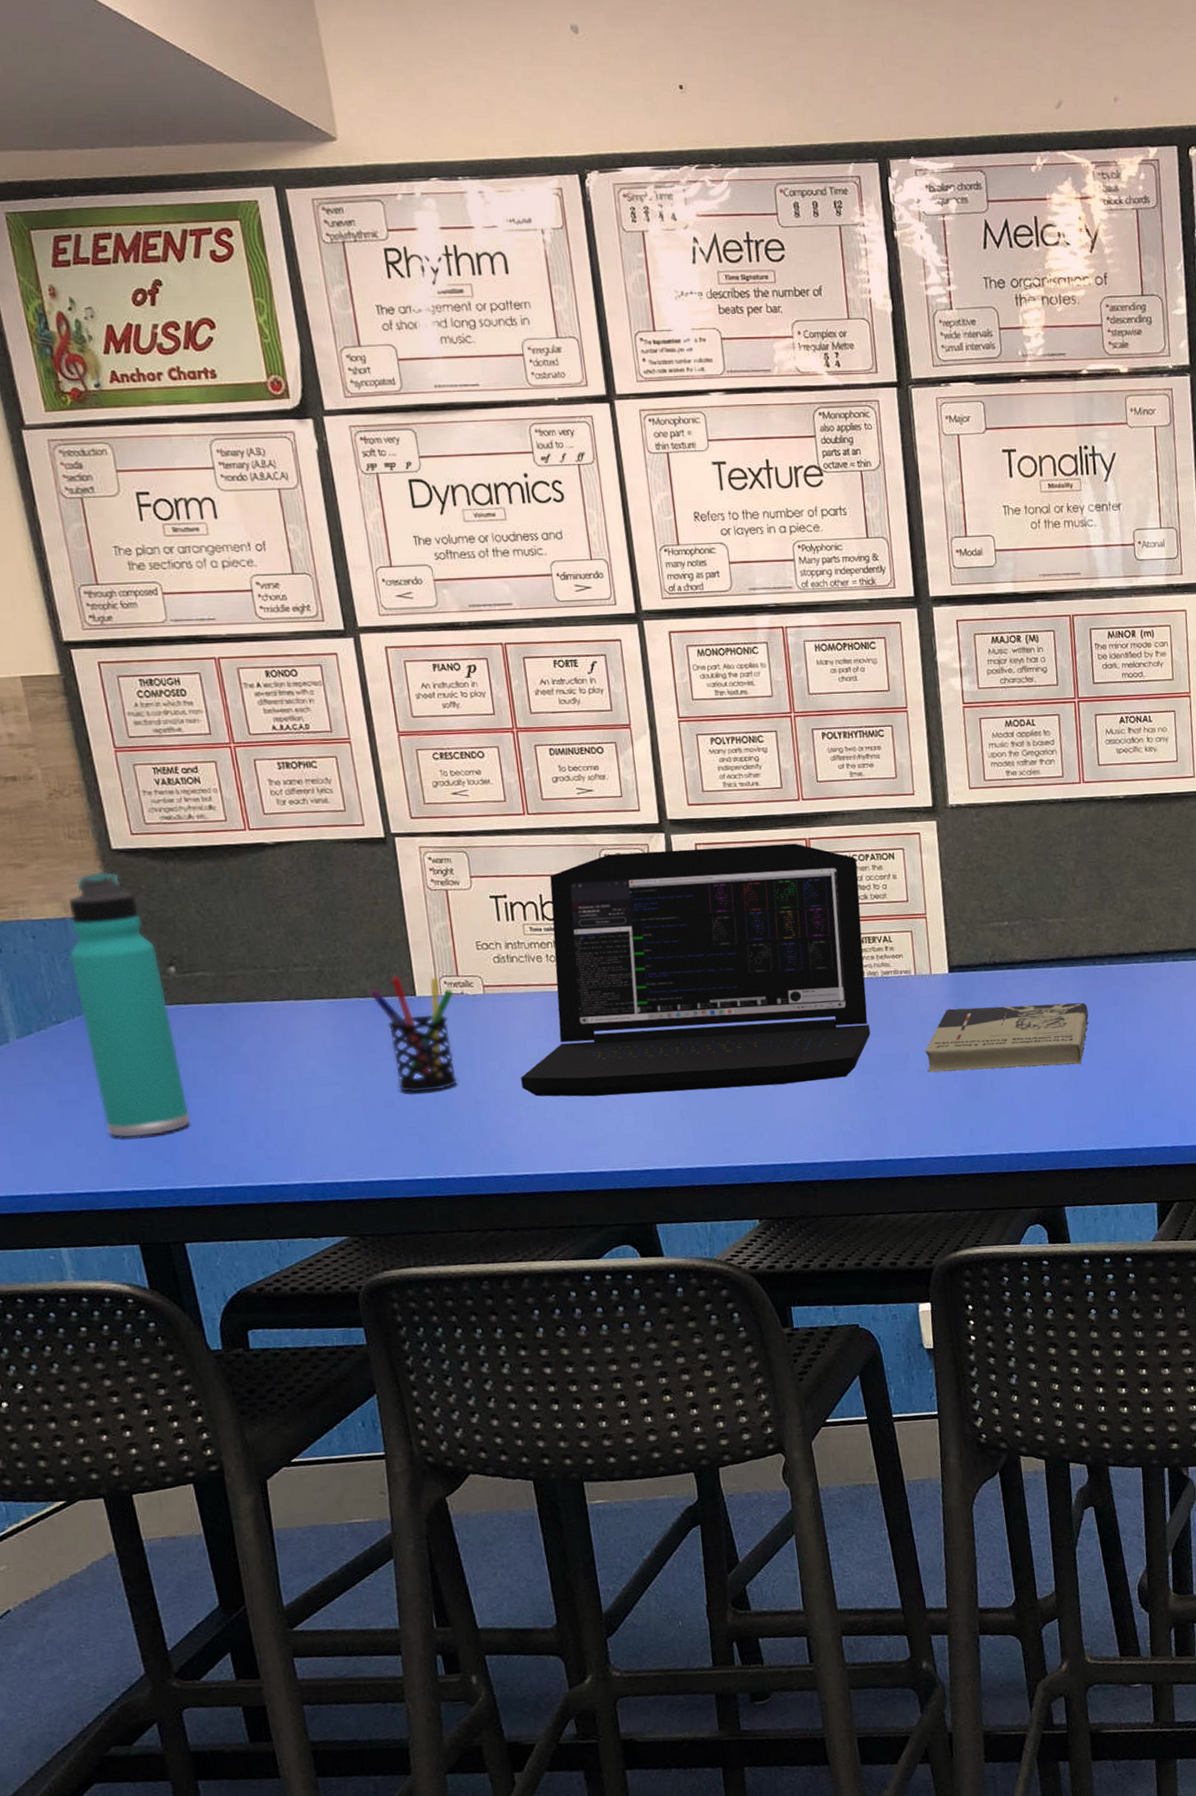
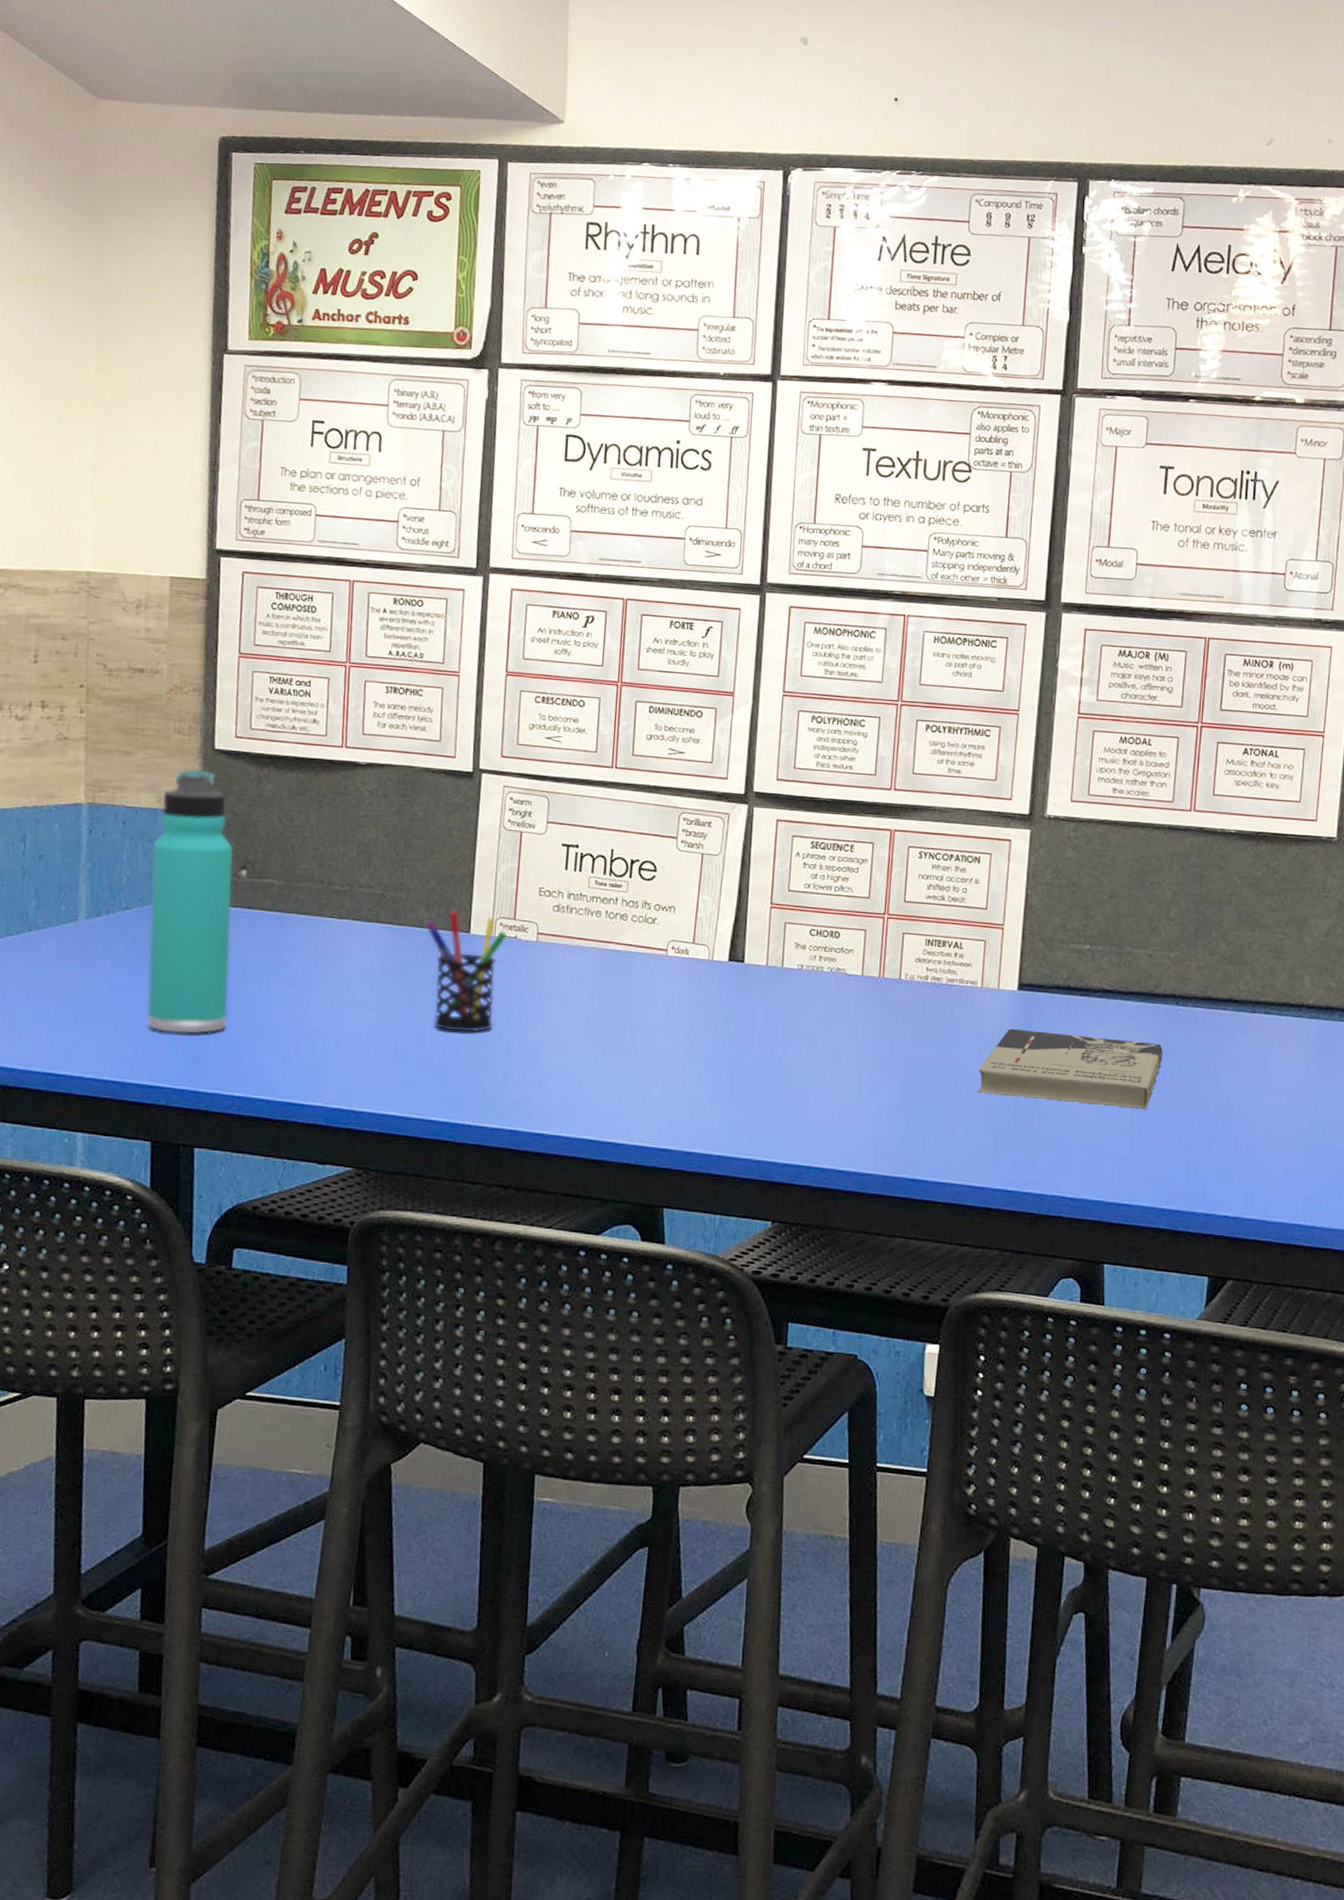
laptop: present [520,843,871,1097] -> none [555,818,940,1084]

